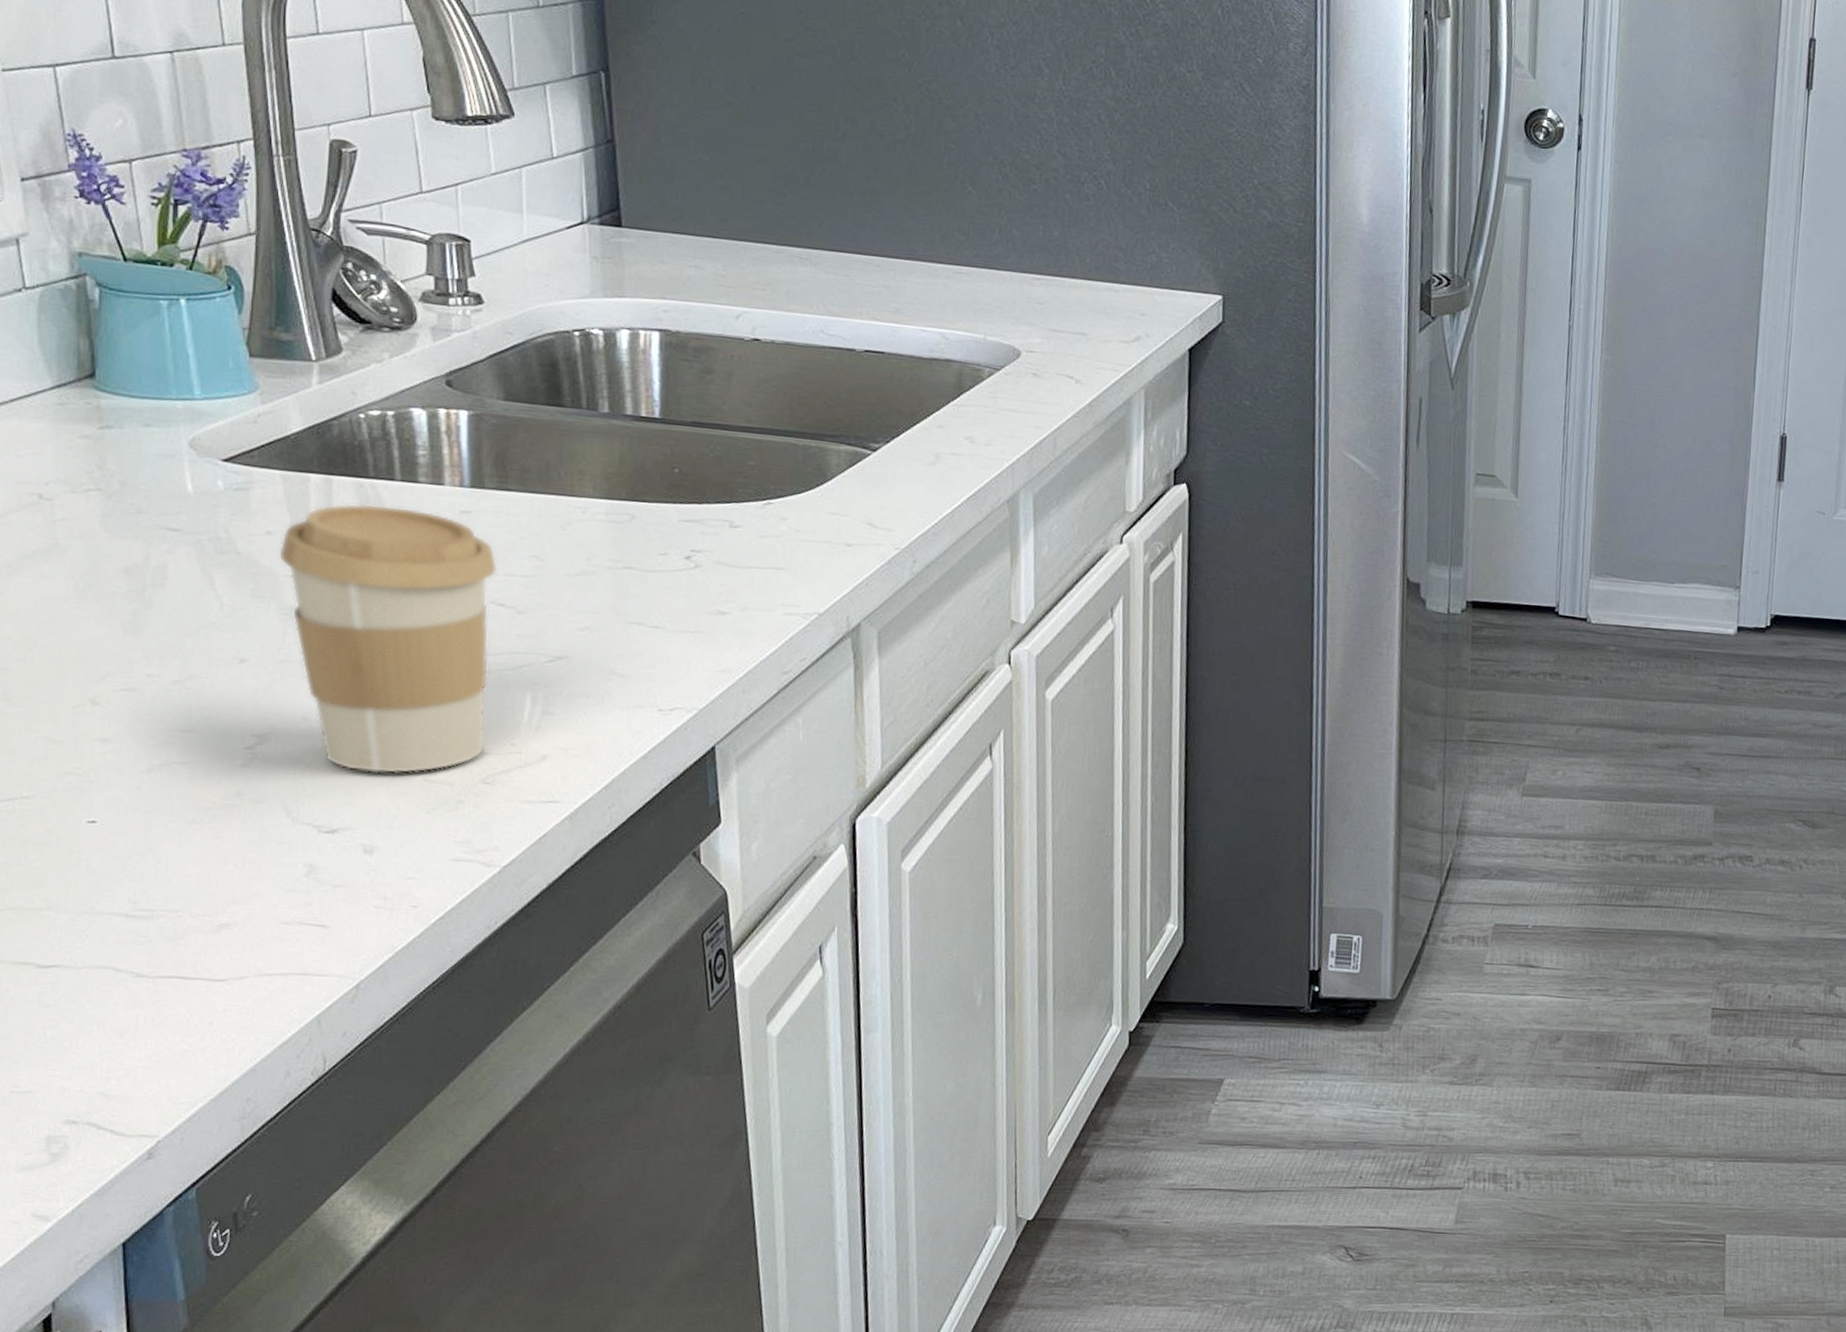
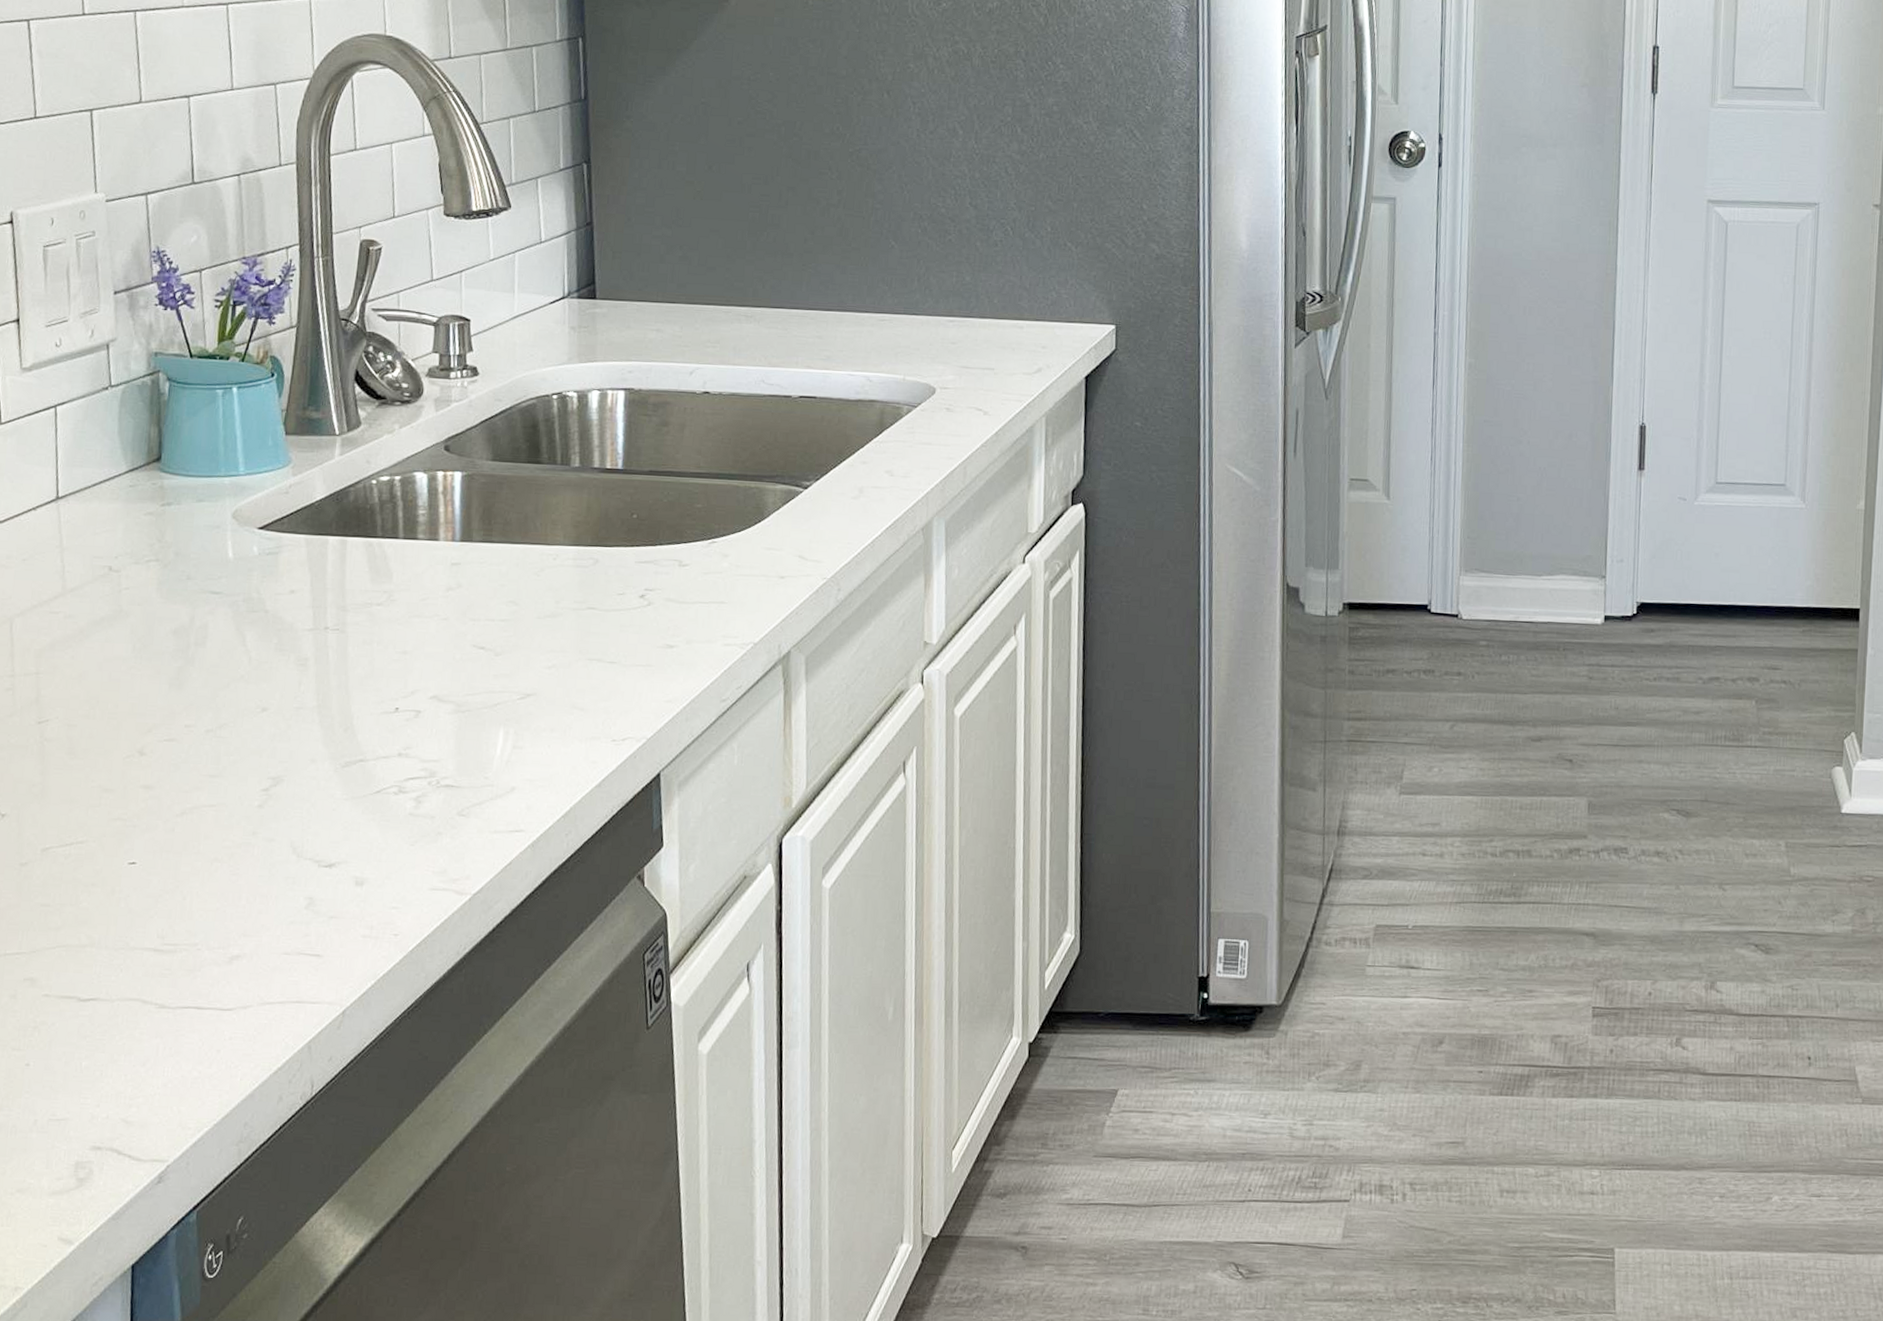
coffee cup: present [279,503,498,774] -> none [299,560,481,810]

